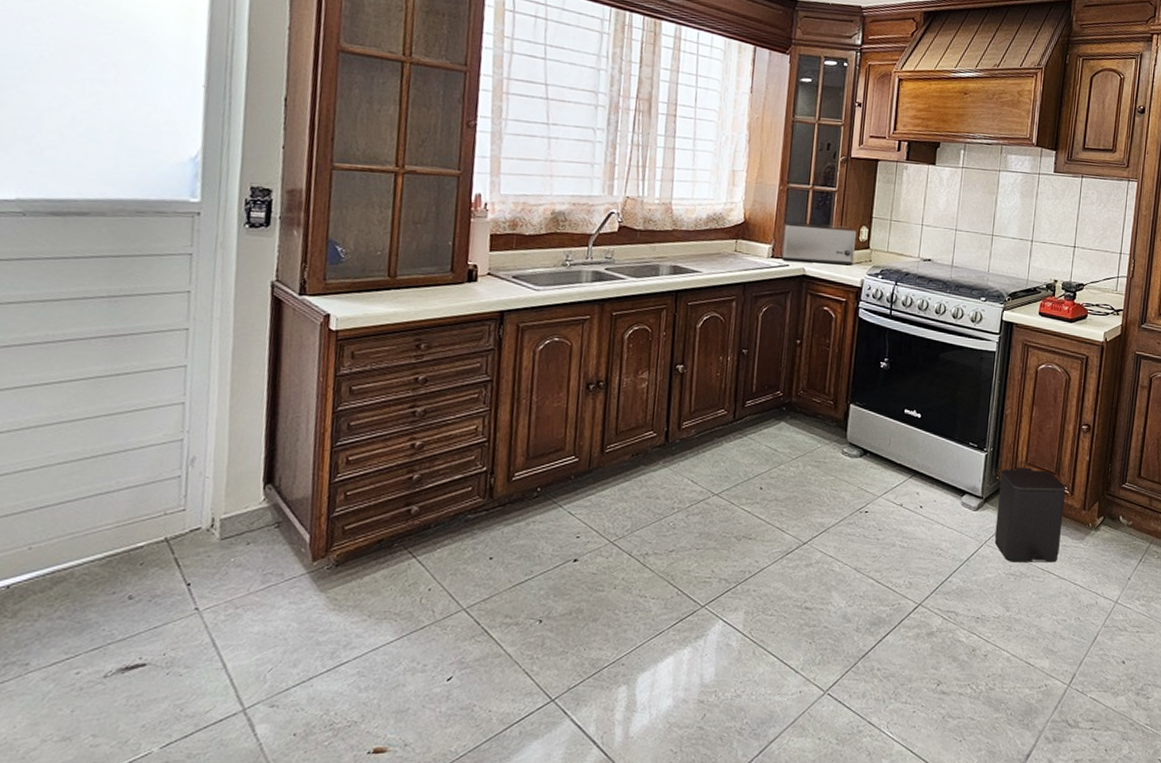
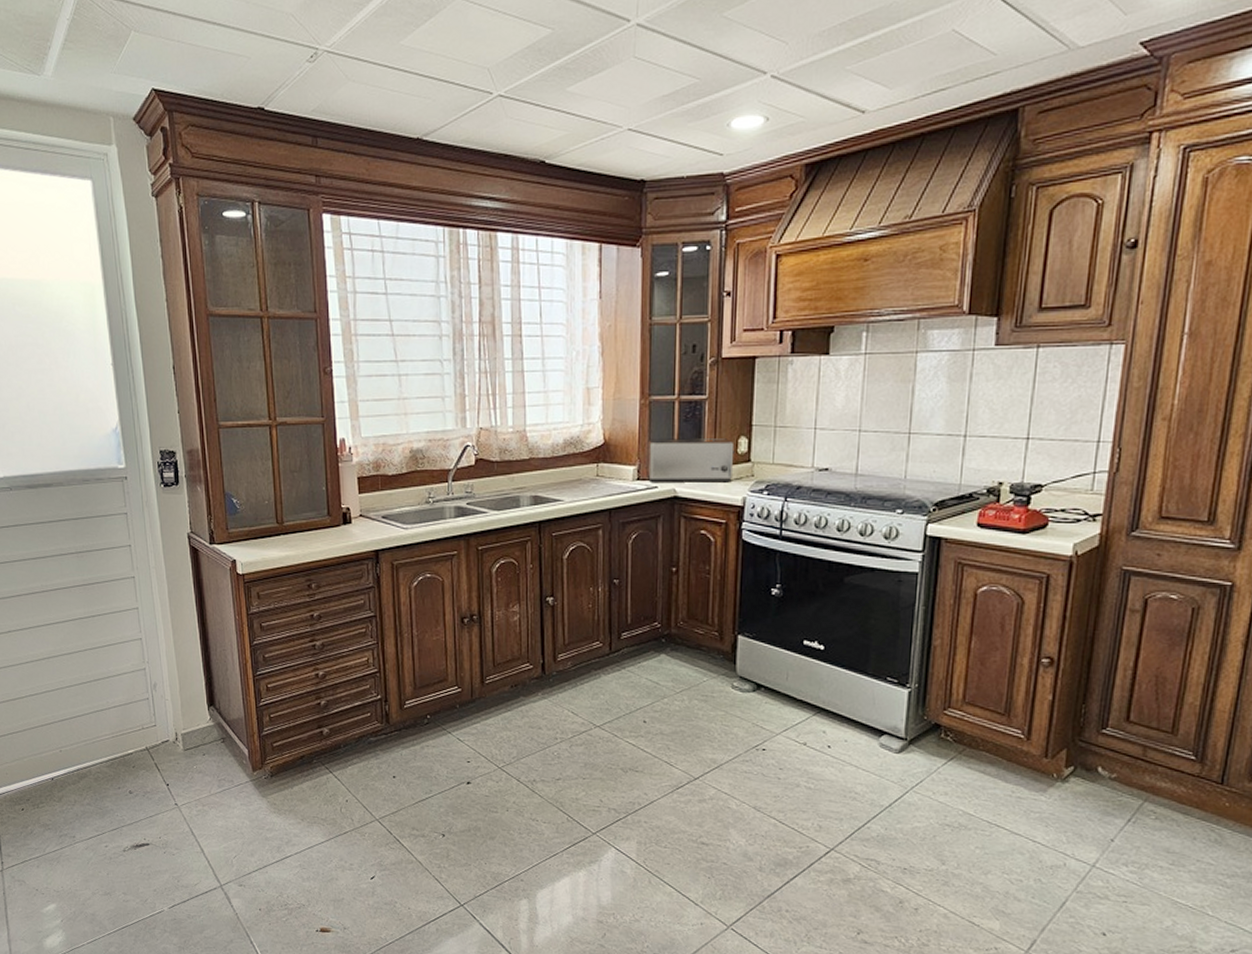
pedal bin: present [995,467,1066,564] -> none [924,705,1019,816]

